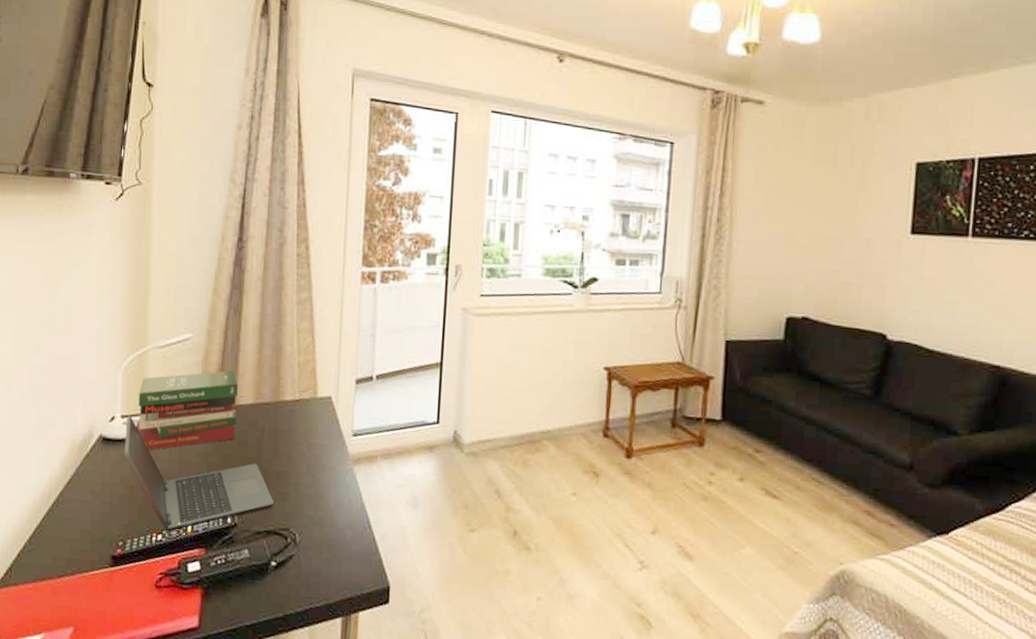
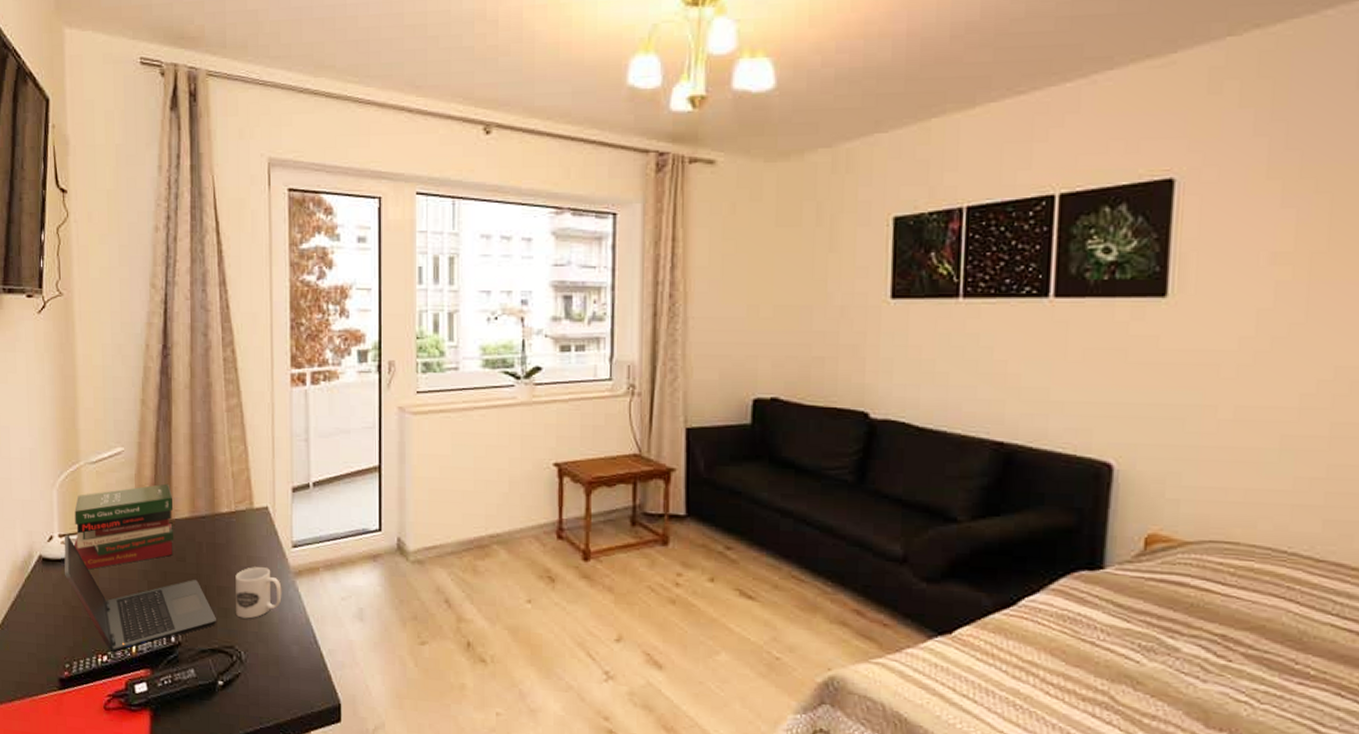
mug: none [293,453,340,503] -> present [235,567,282,619]

